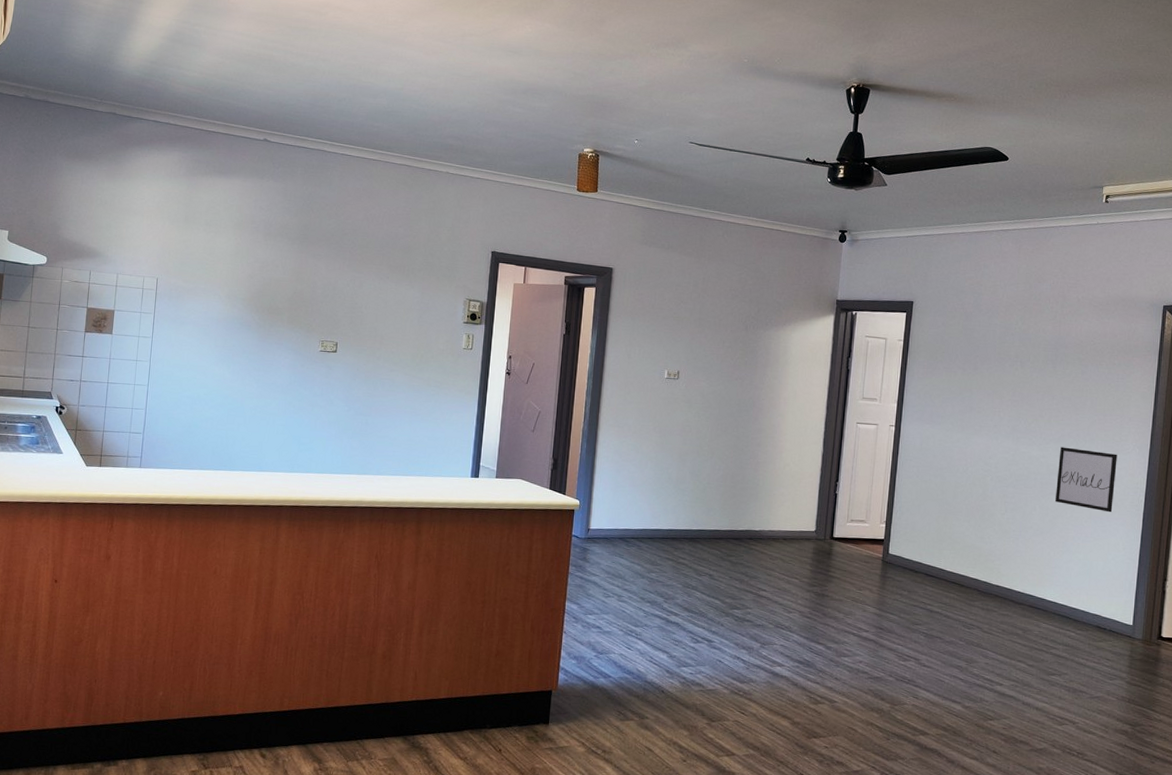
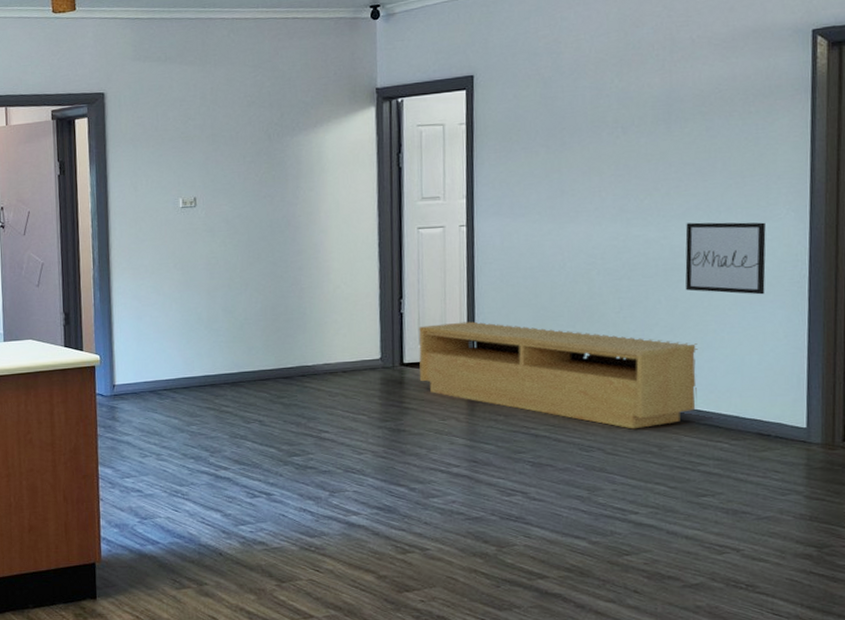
tv stand: none [844,507,1060,614] -> present [419,321,698,429]

